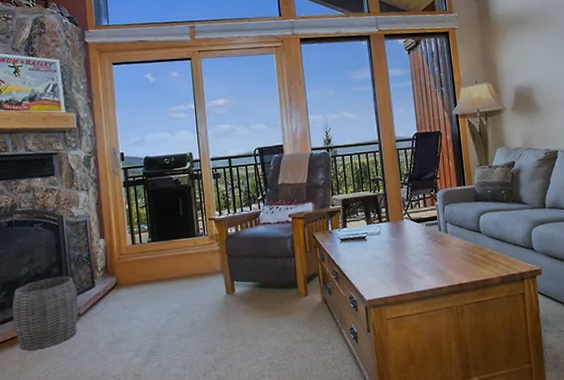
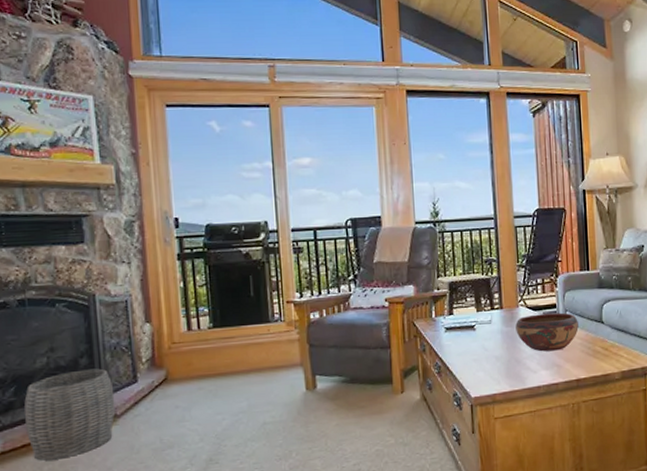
decorative bowl: none [401,224,459,259] -> present [515,312,579,352]

